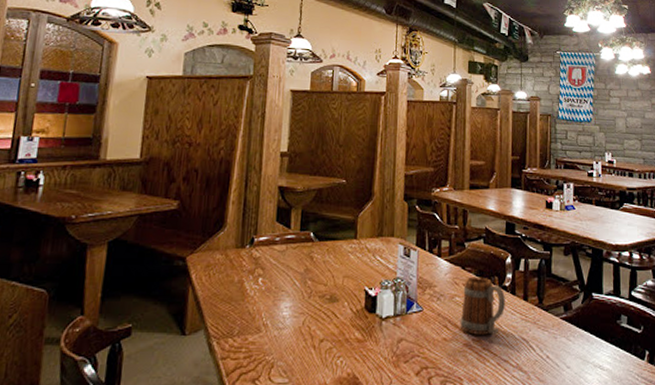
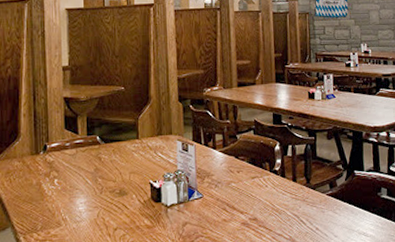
beer mug: present [460,276,505,335] -> none [237,164,277,215]

